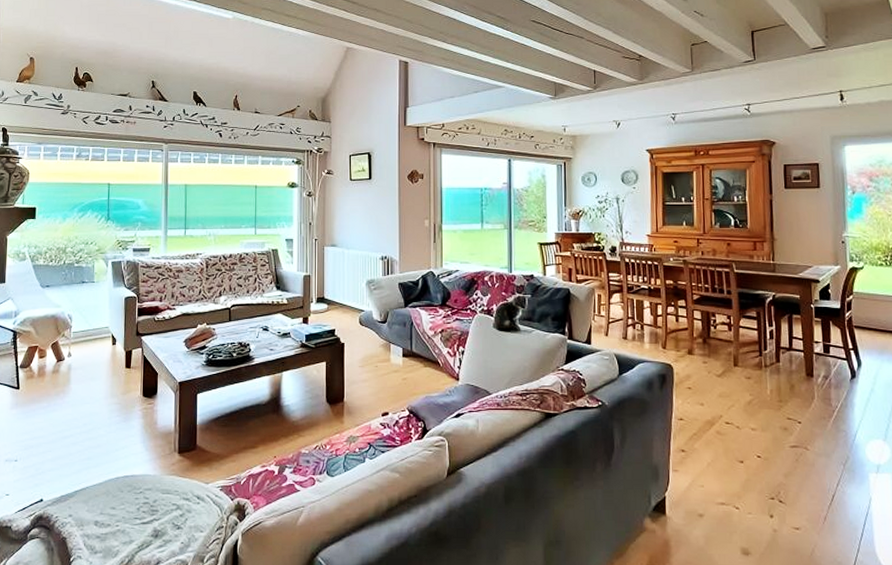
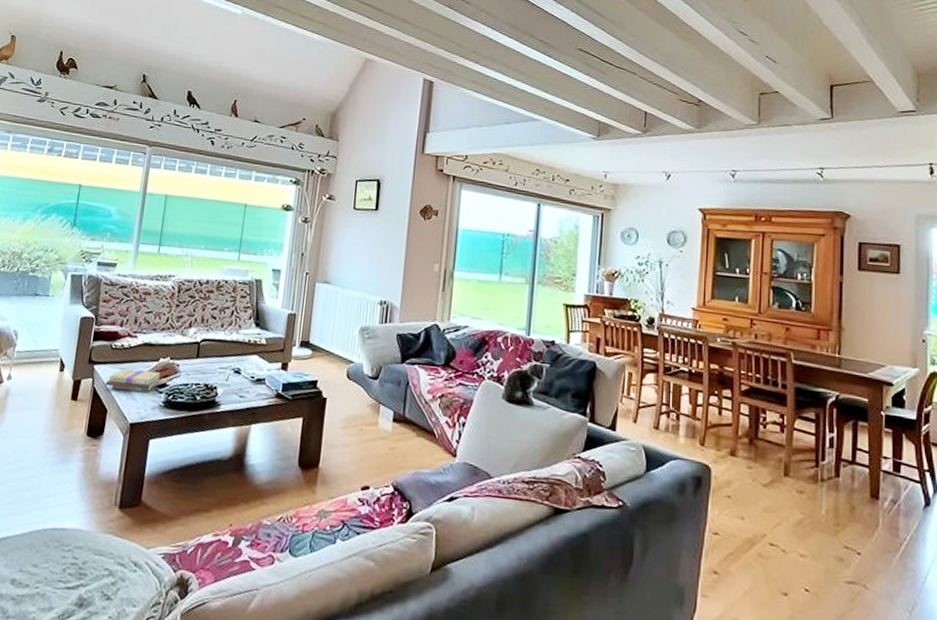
books: none [153,337,200,356] -> present [105,368,161,393]

